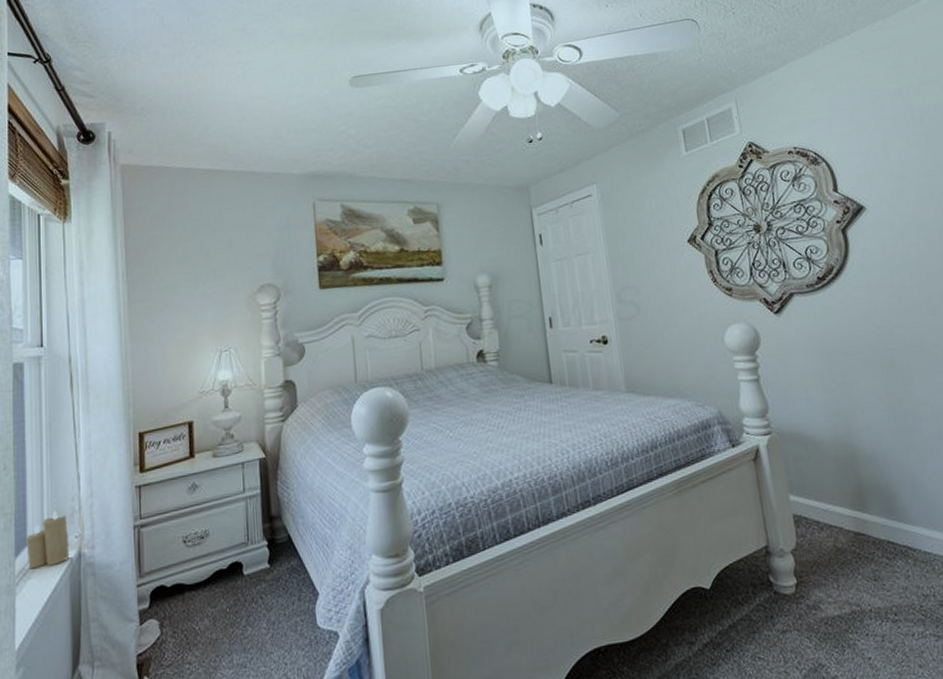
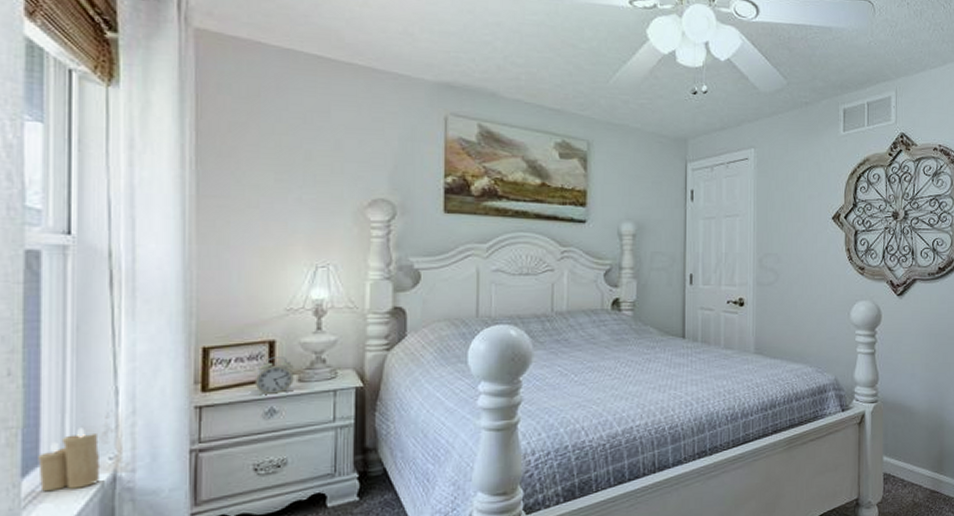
alarm clock: none [179,435,210,473] -> present [254,357,294,396]

